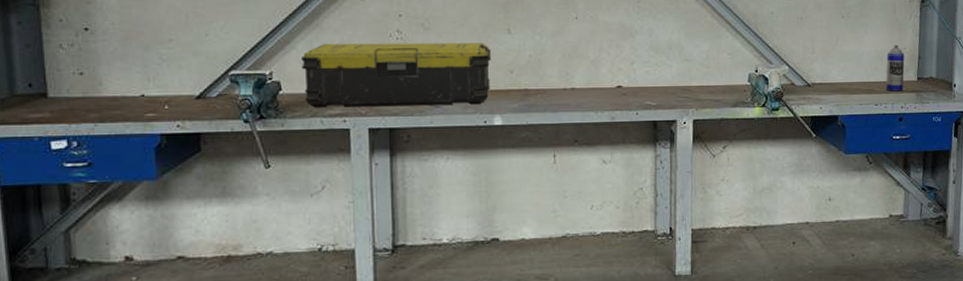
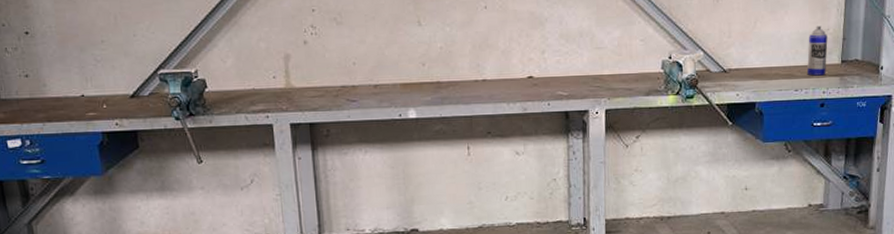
toolbox: present [301,43,491,107] -> none [223,35,403,103]

